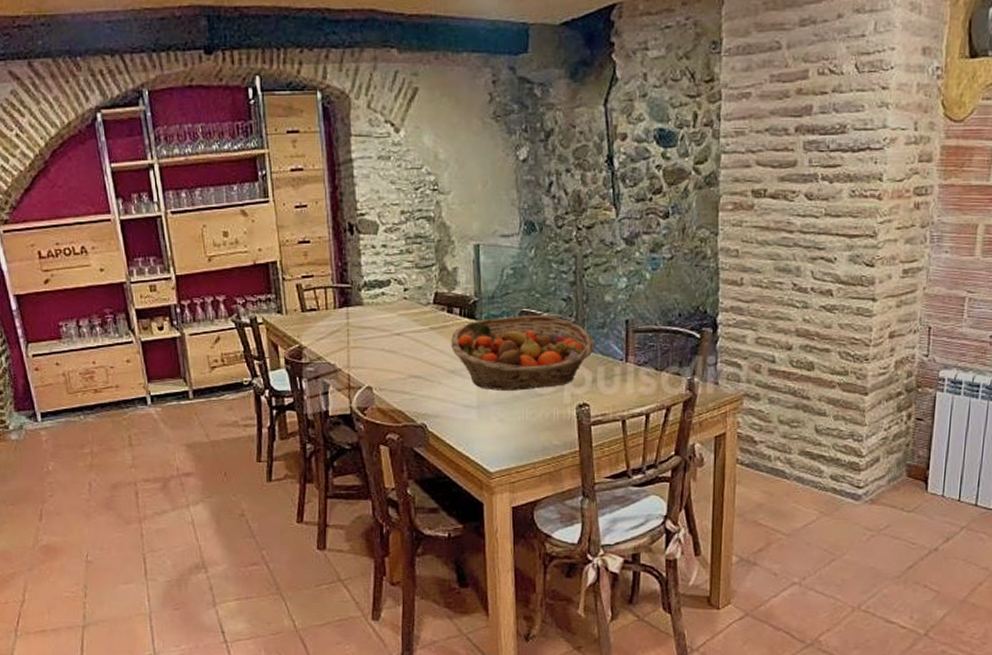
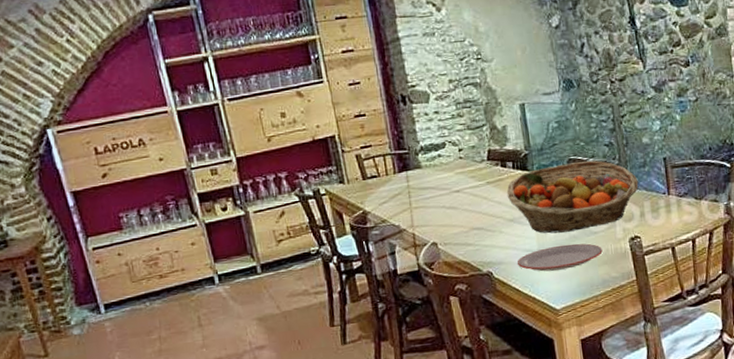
plate: none [453,404,546,431] -> present [516,243,603,272]

